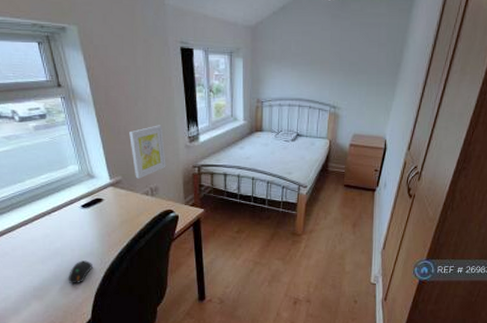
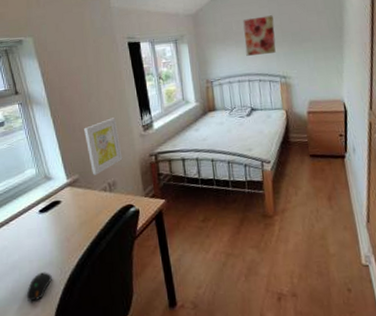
wall art: none [300,40,334,81] -> present [243,15,276,56]

